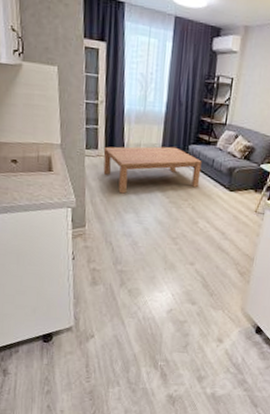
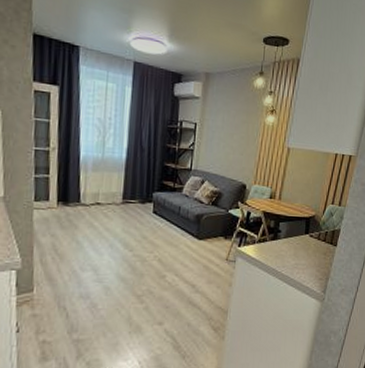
coffee table: present [103,146,202,194] -> none [55,195,168,250]

